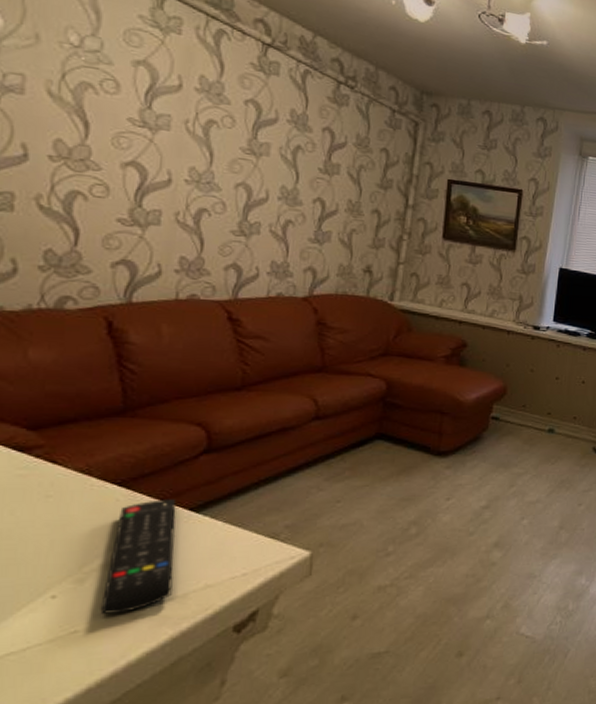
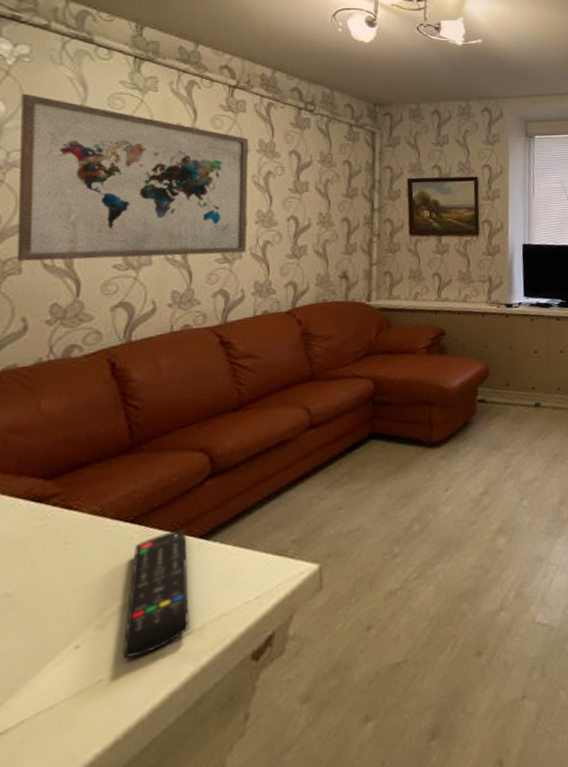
wall art: none [8,9,280,229] -> present [16,93,249,261]

